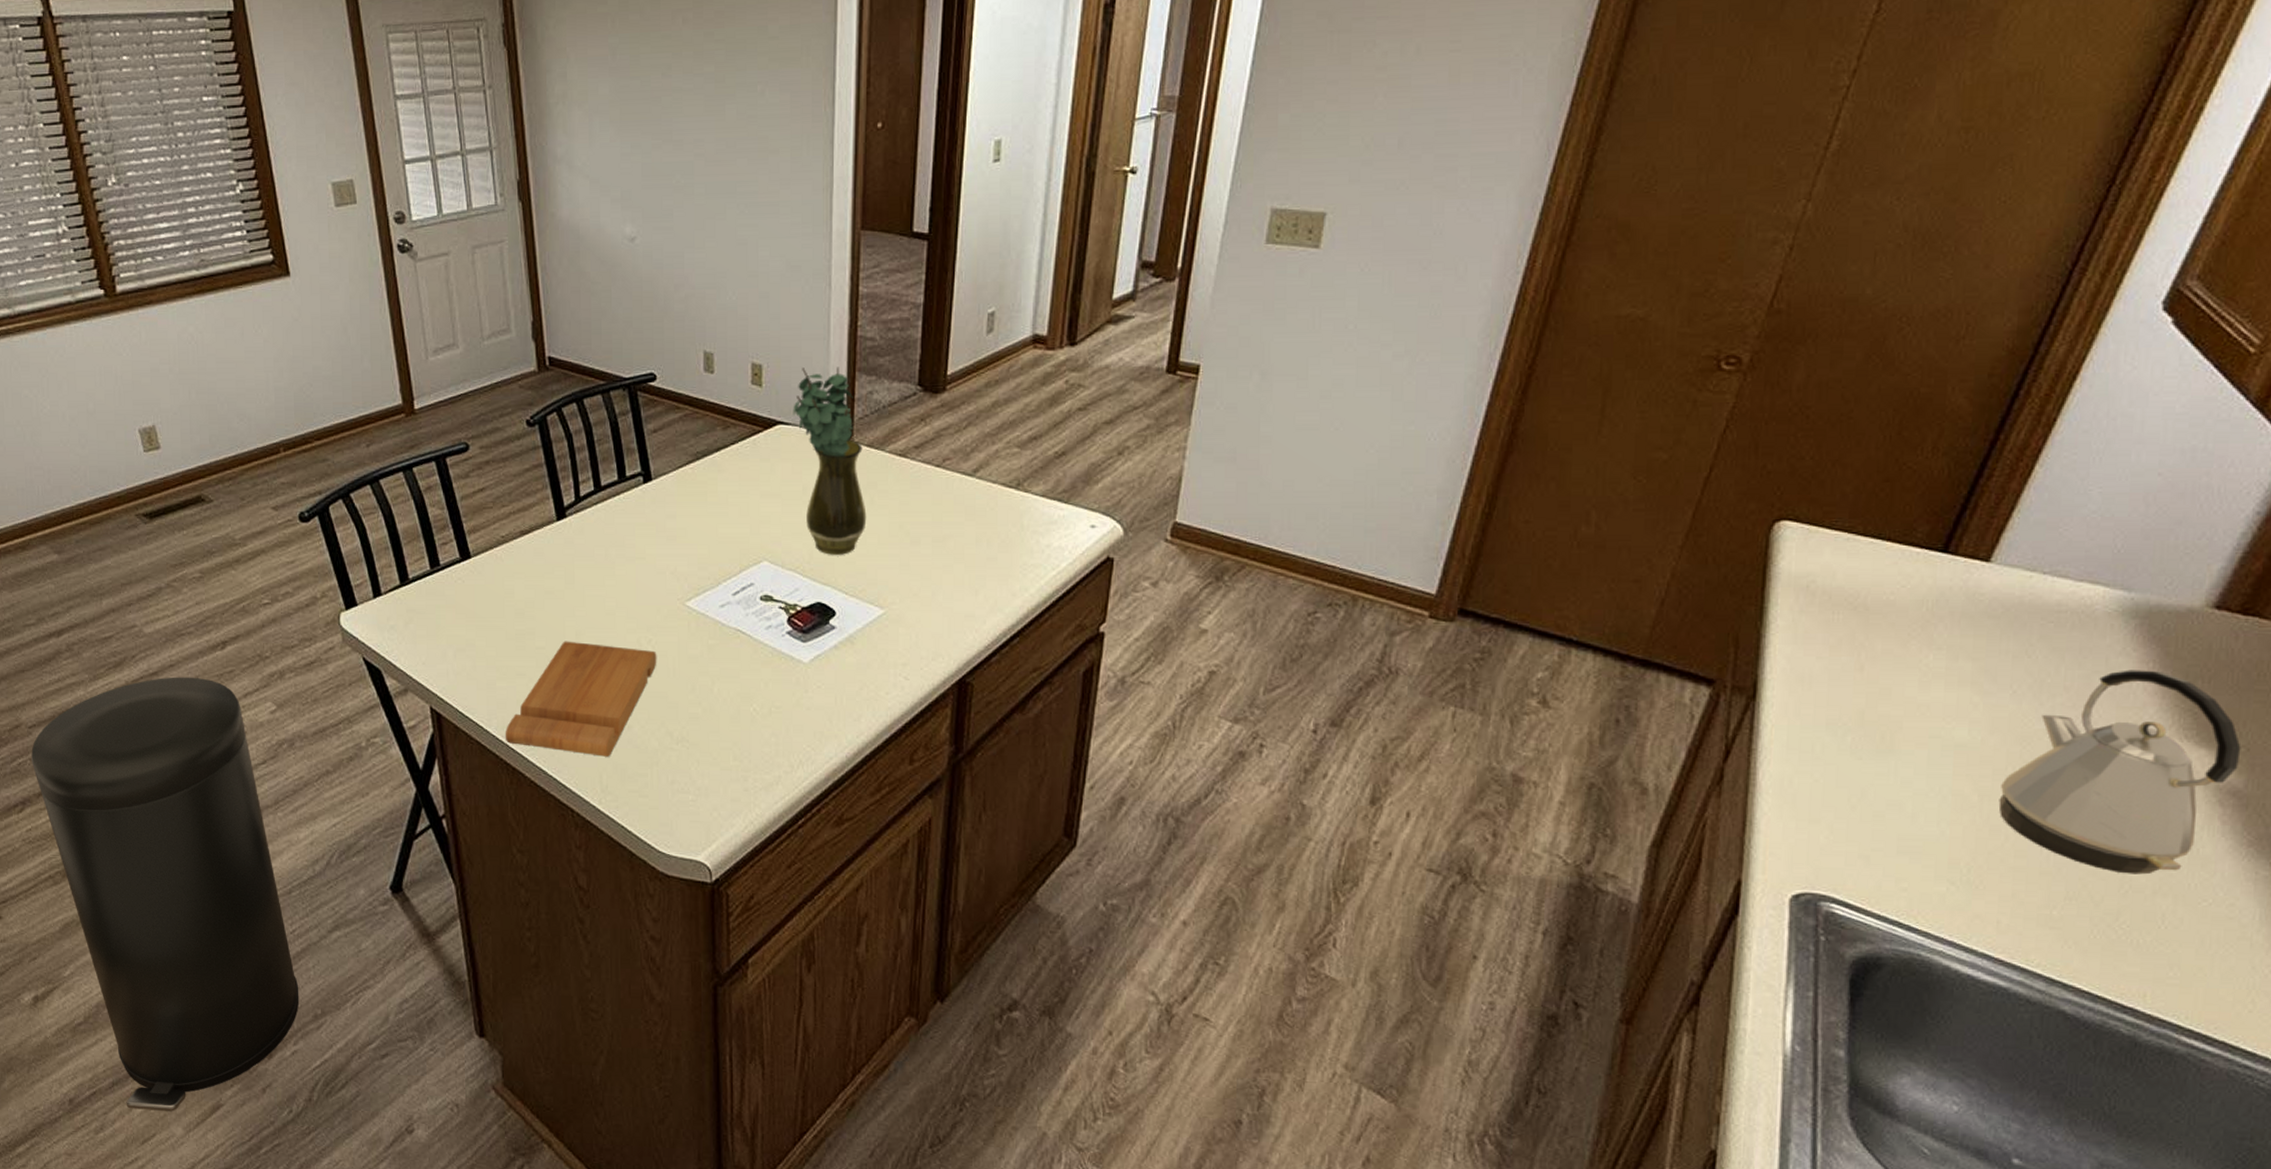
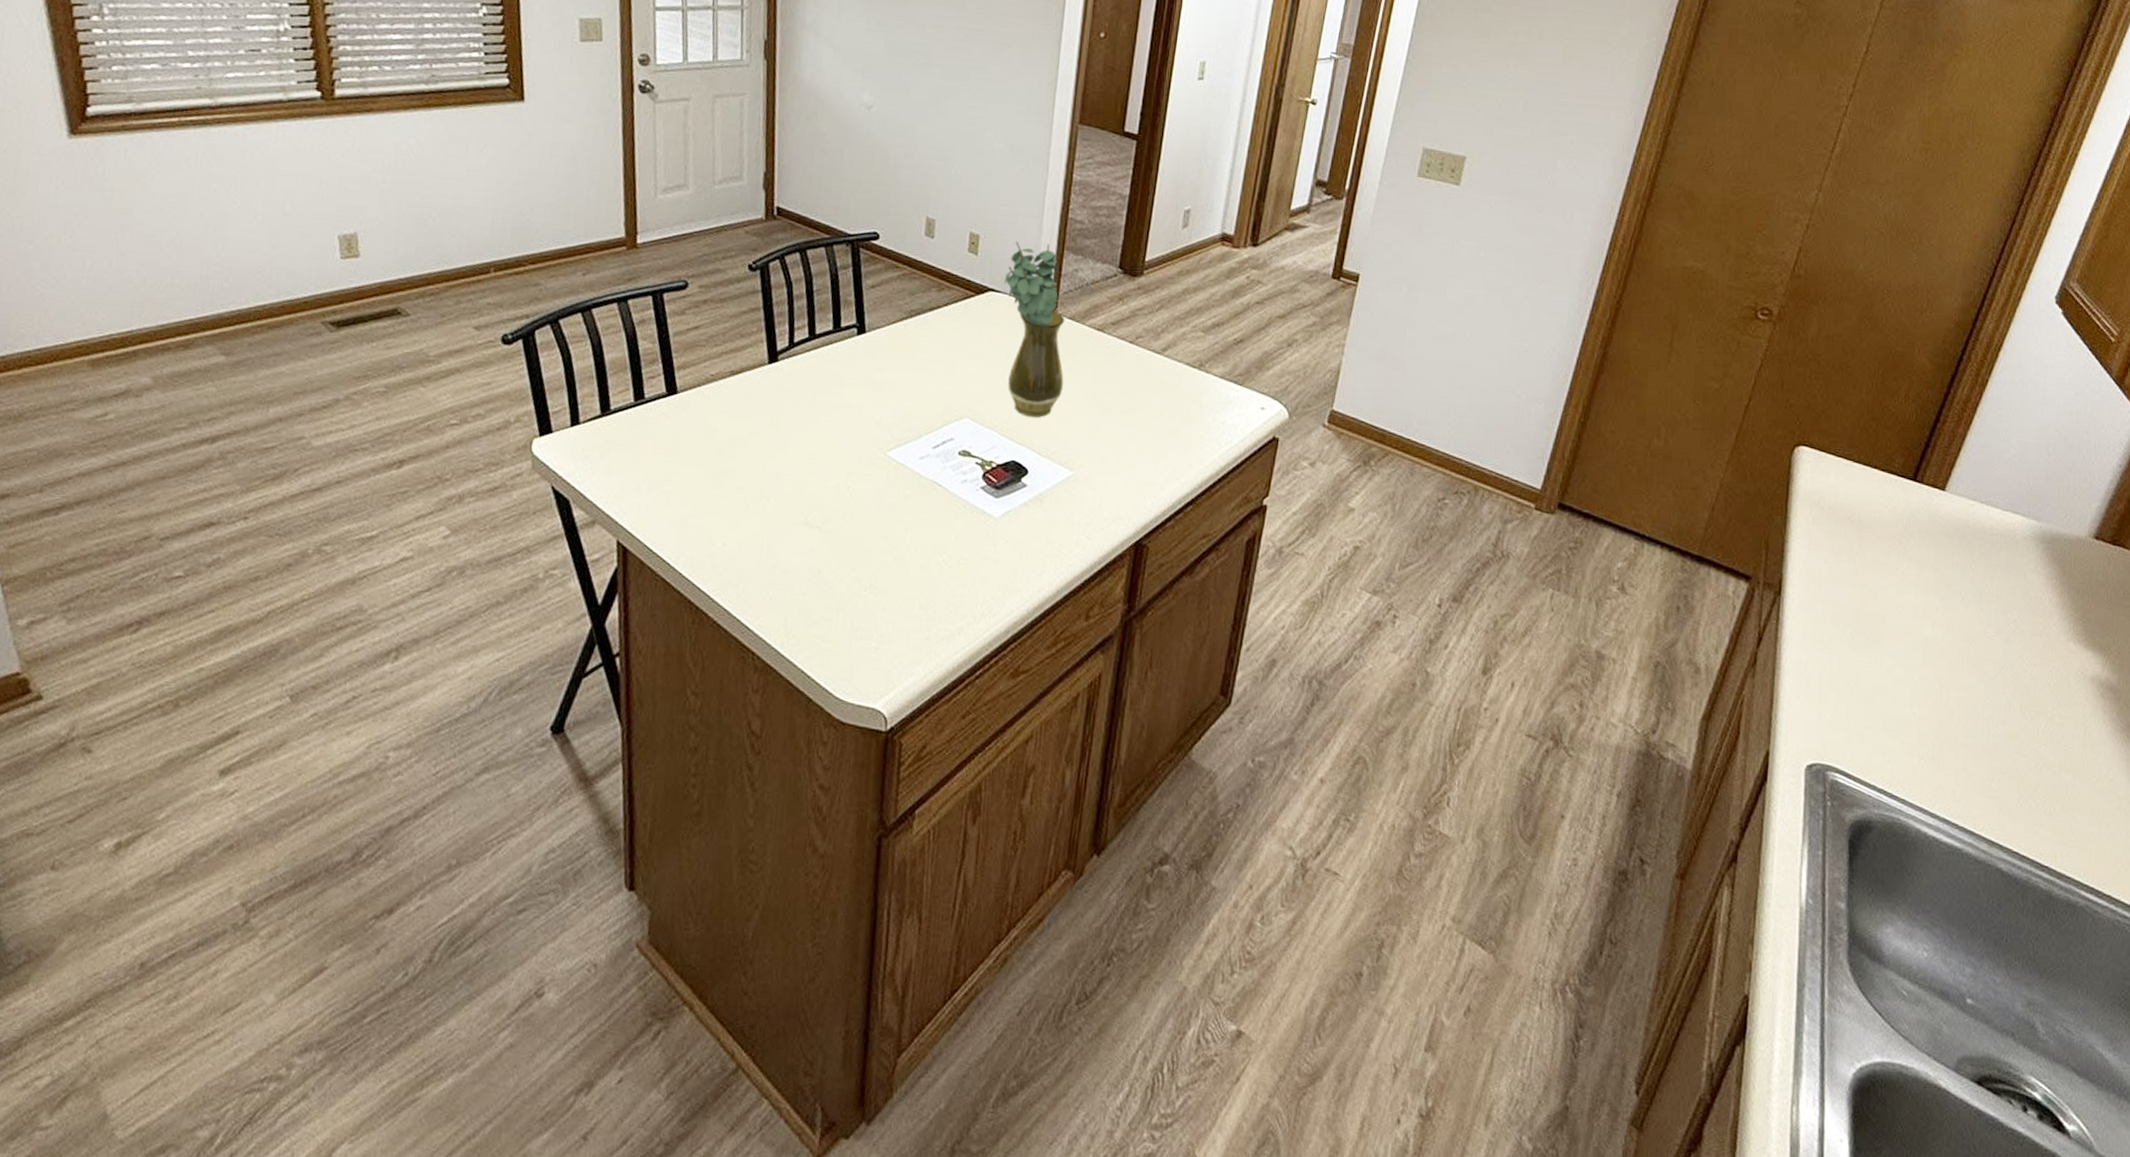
pedal bin: present [31,677,300,1112] -> none [157,494,434,976]
cutting board: present [505,641,657,757] -> none [691,482,854,600]
kettle: present [1998,670,2241,875] -> none [1953,584,2115,754]

